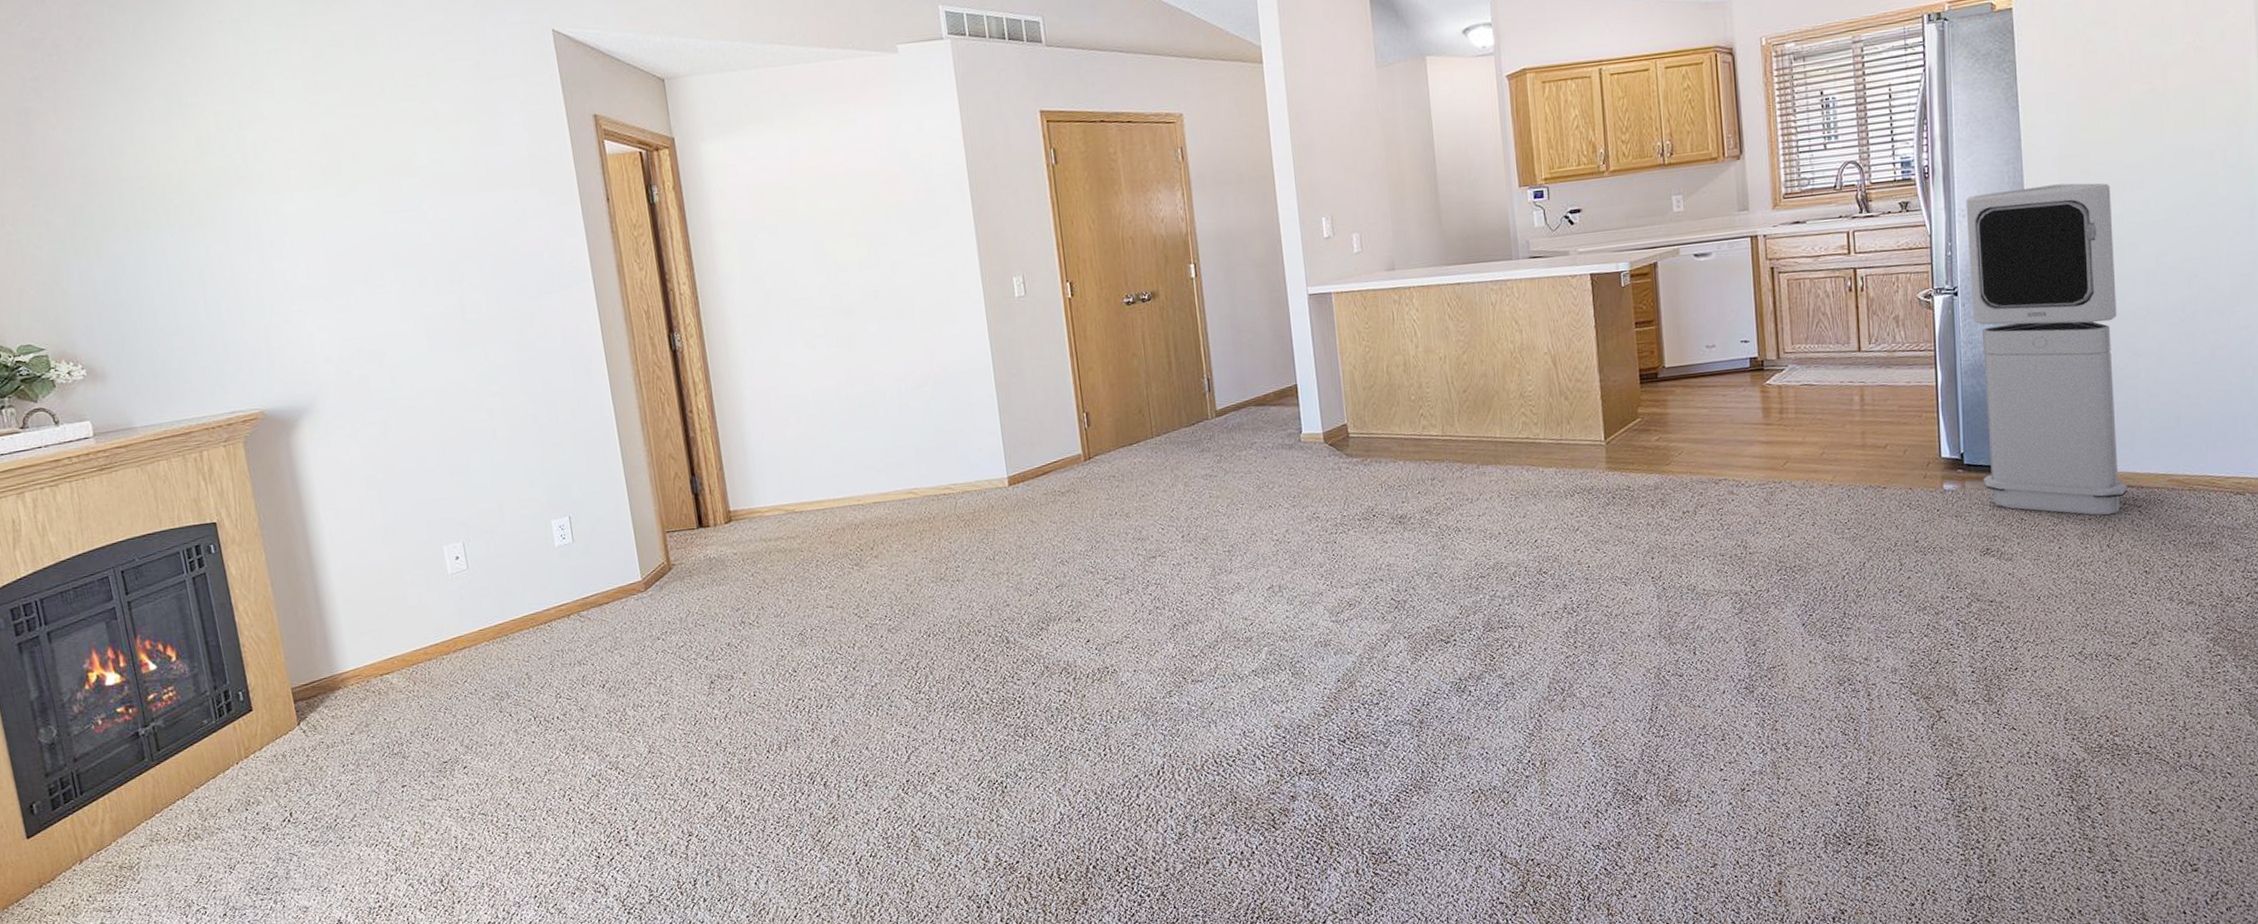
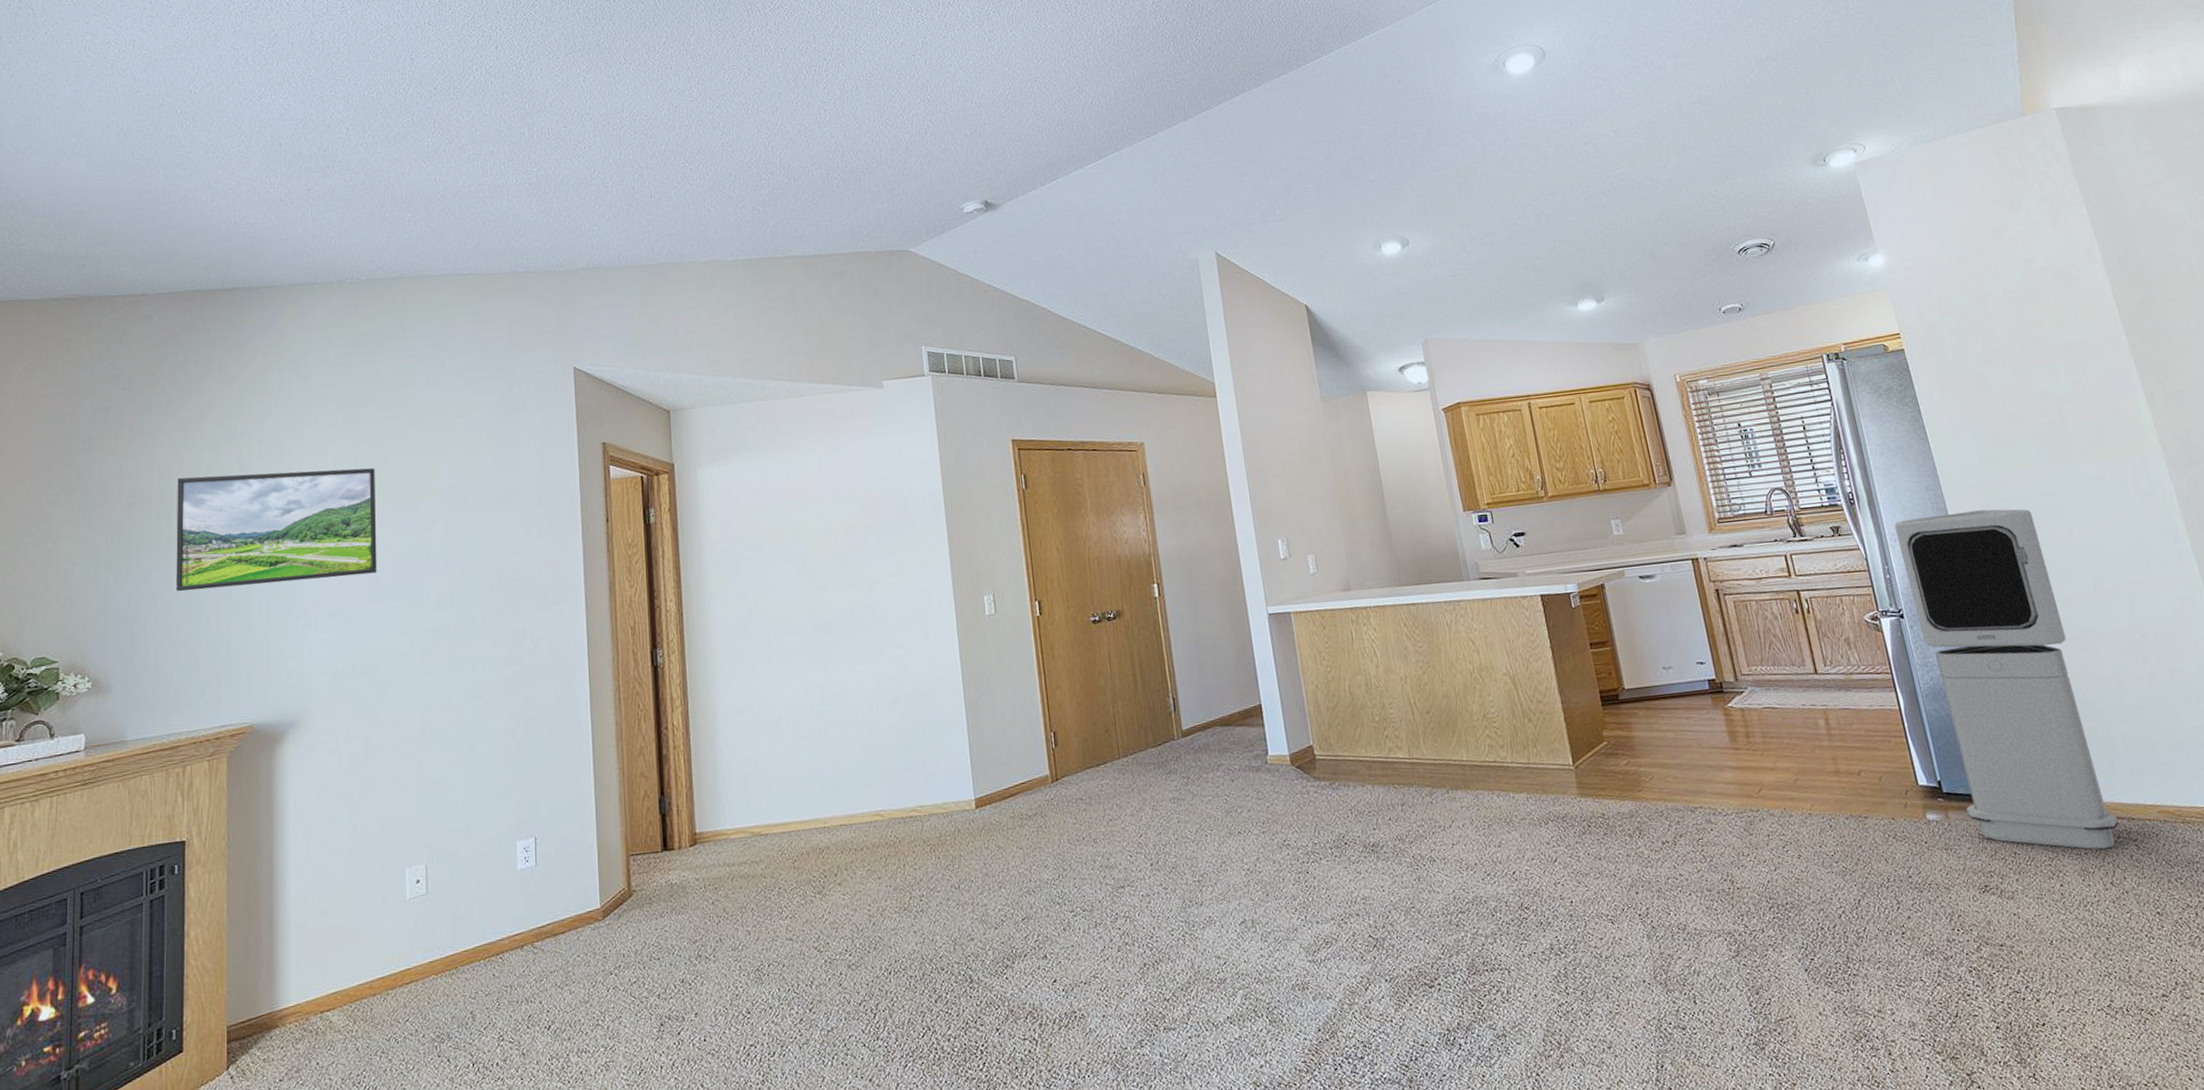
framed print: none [132,143,368,277] -> present [175,468,377,592]

